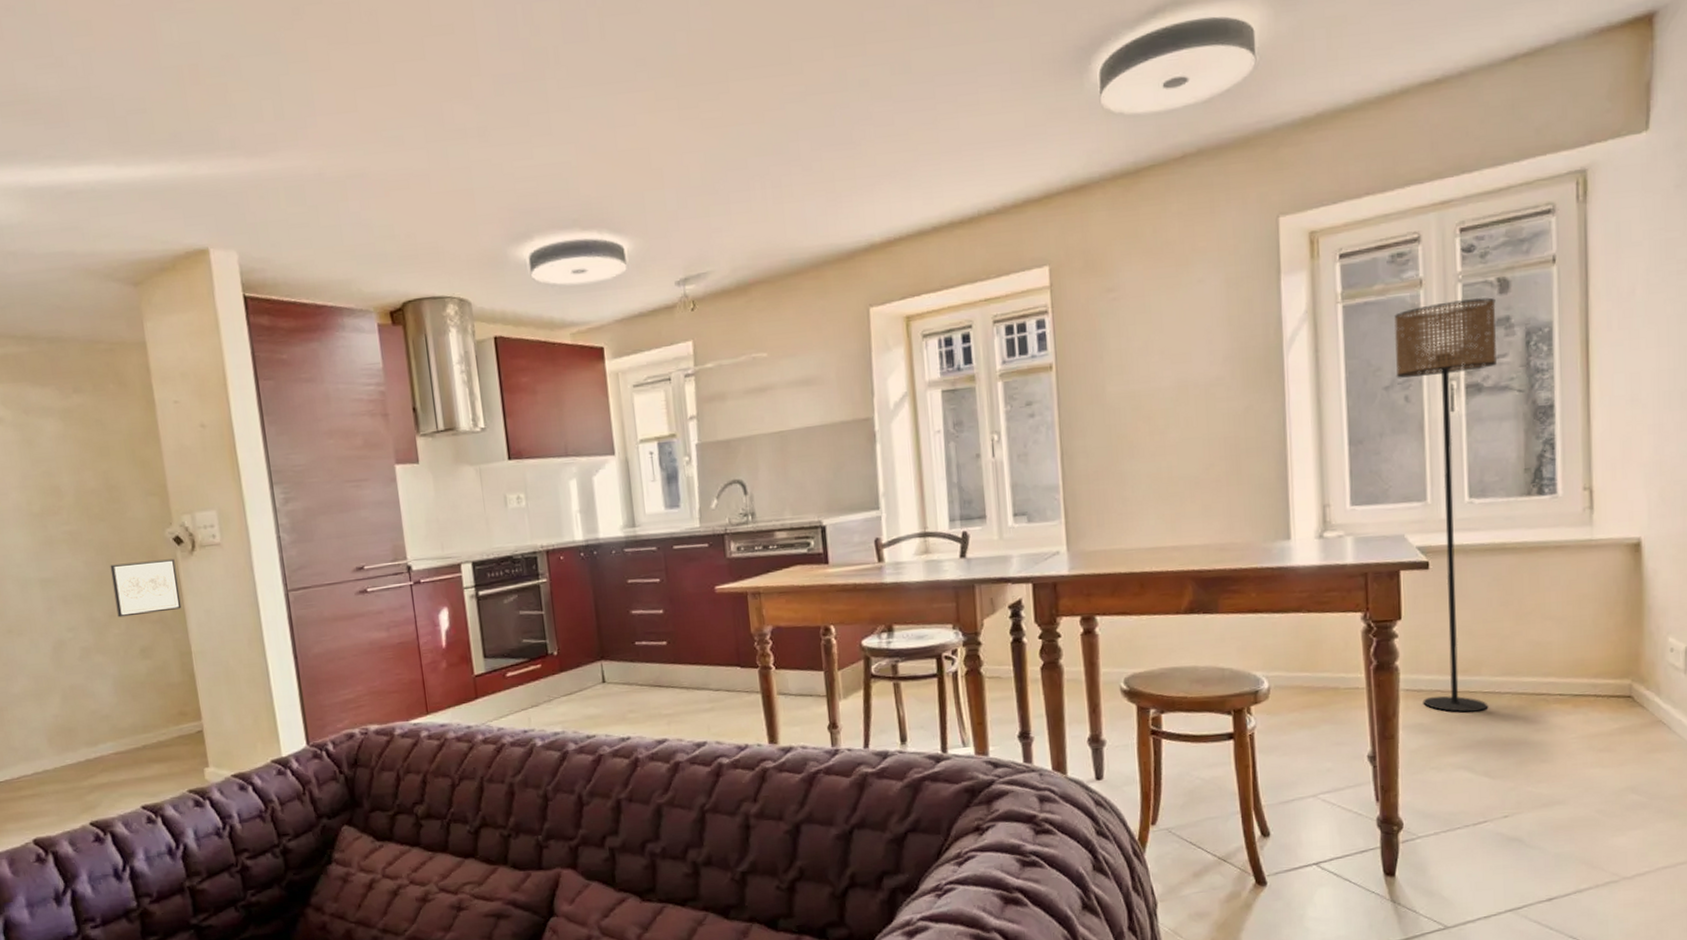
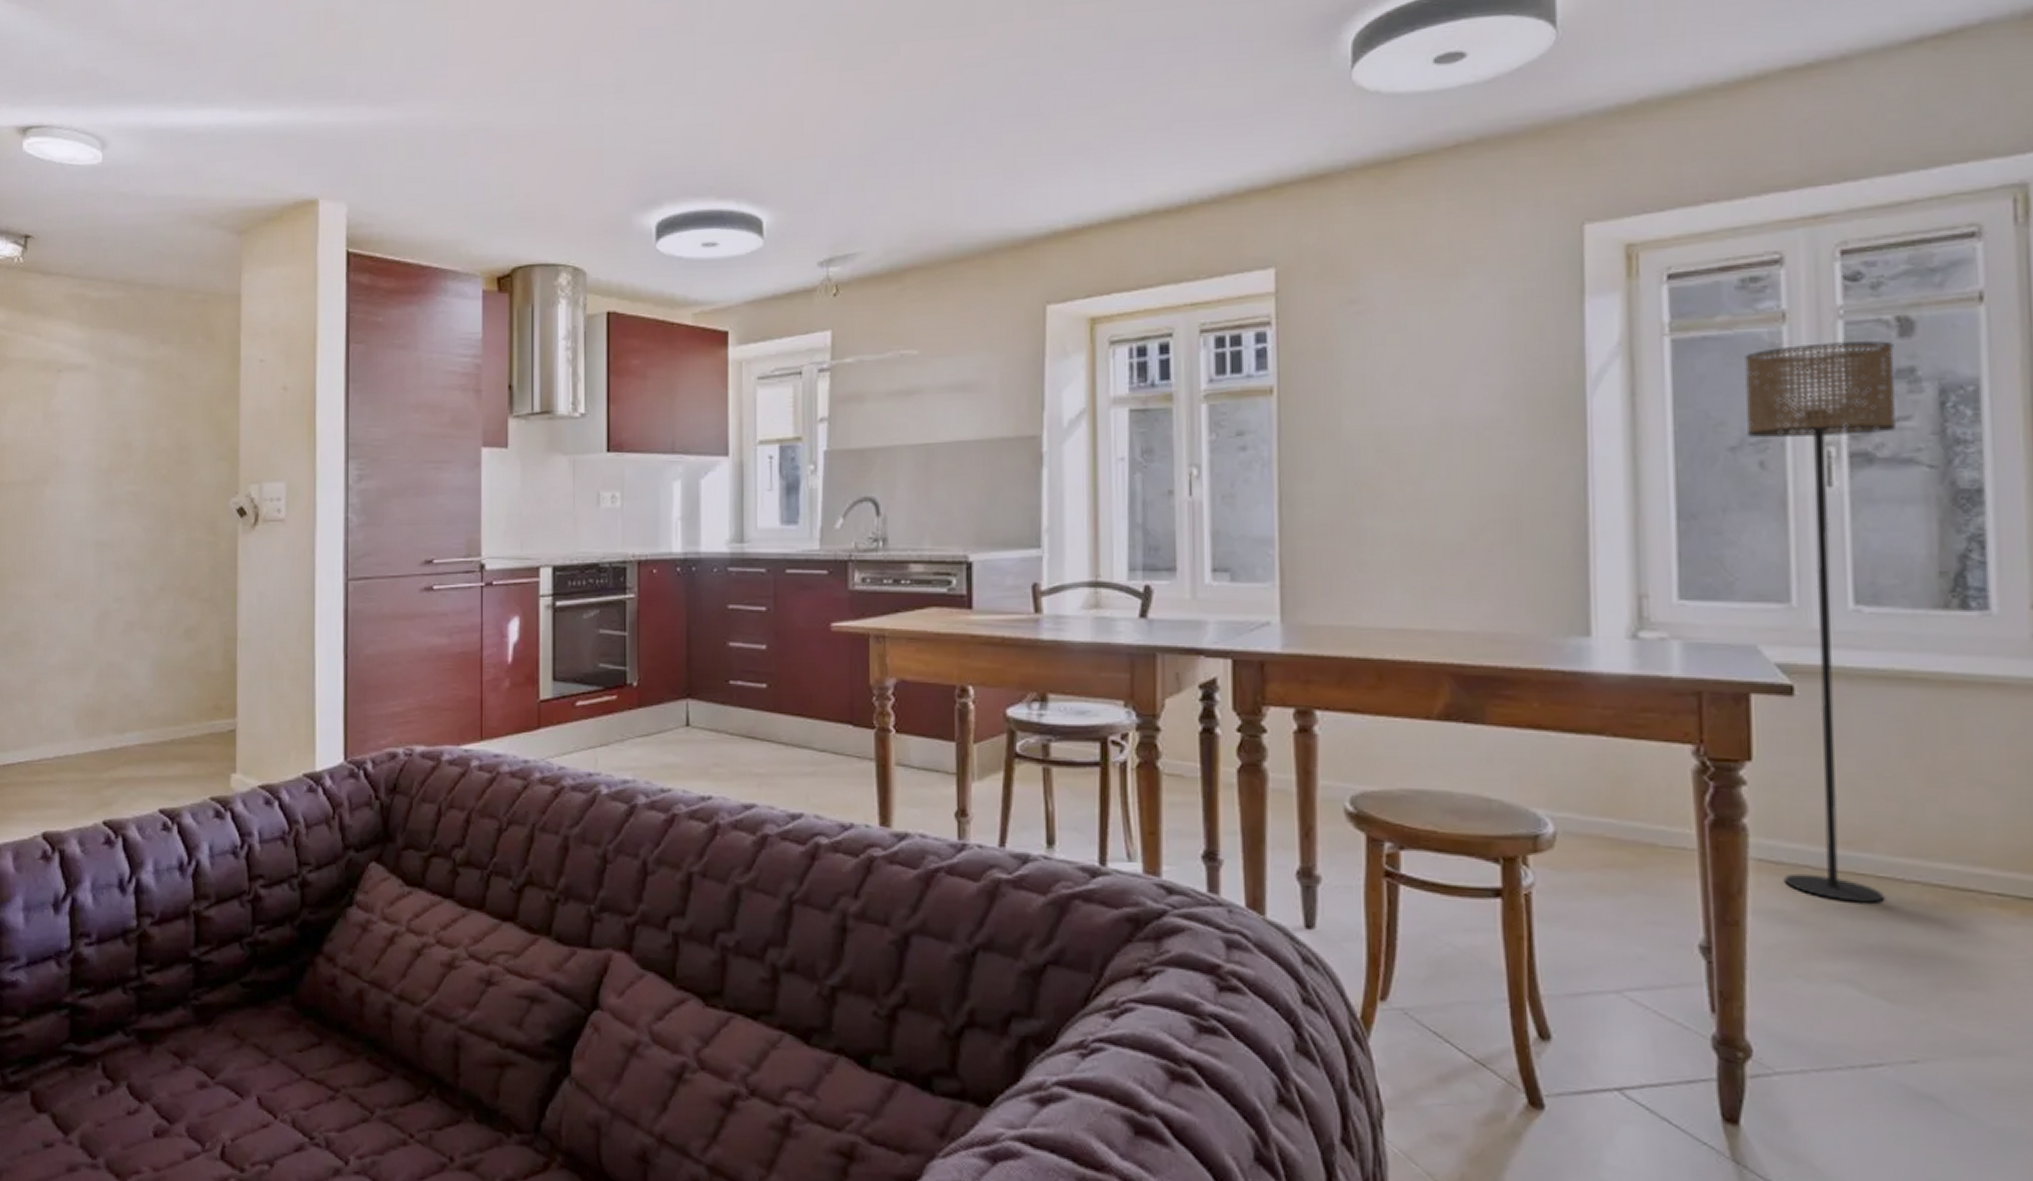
wall art: present [110,558,182,618] -> none [167,532,235,592]

